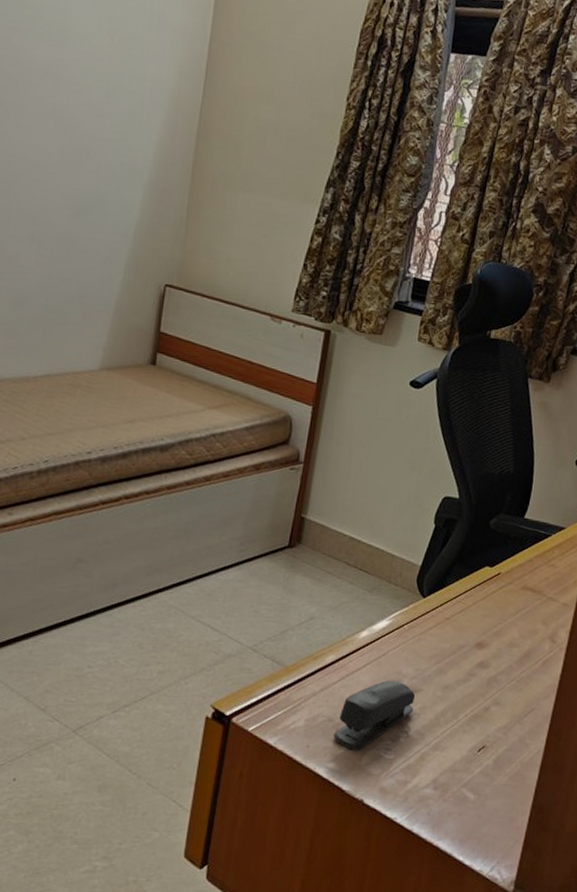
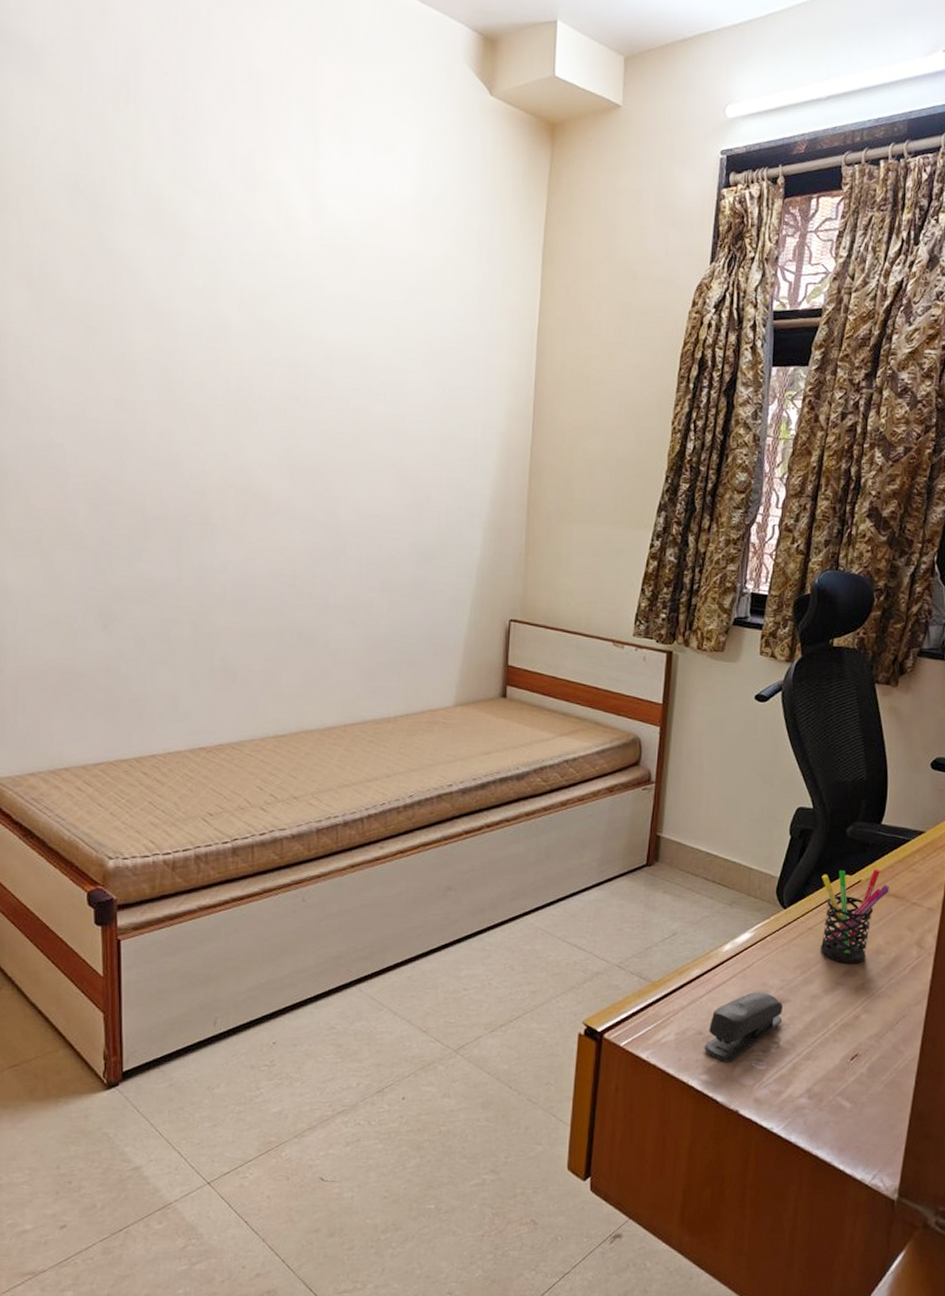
pen holder: none [455,562,528,656] -> present [820,868,889,964]

